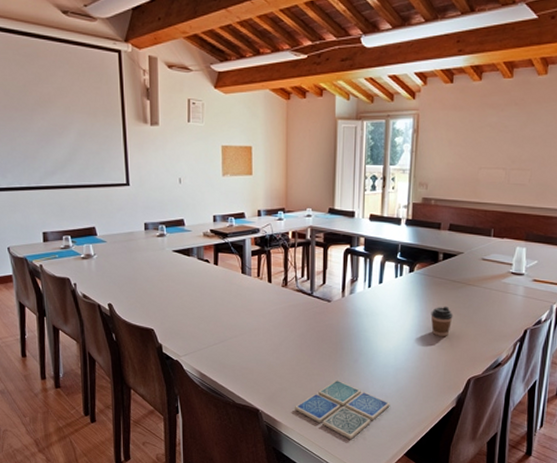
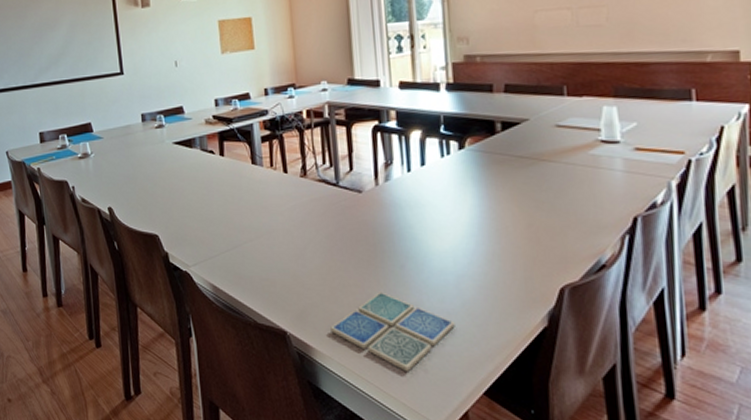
coffee cup: present [430,306,453,337] -> none [494,190,527,232]

